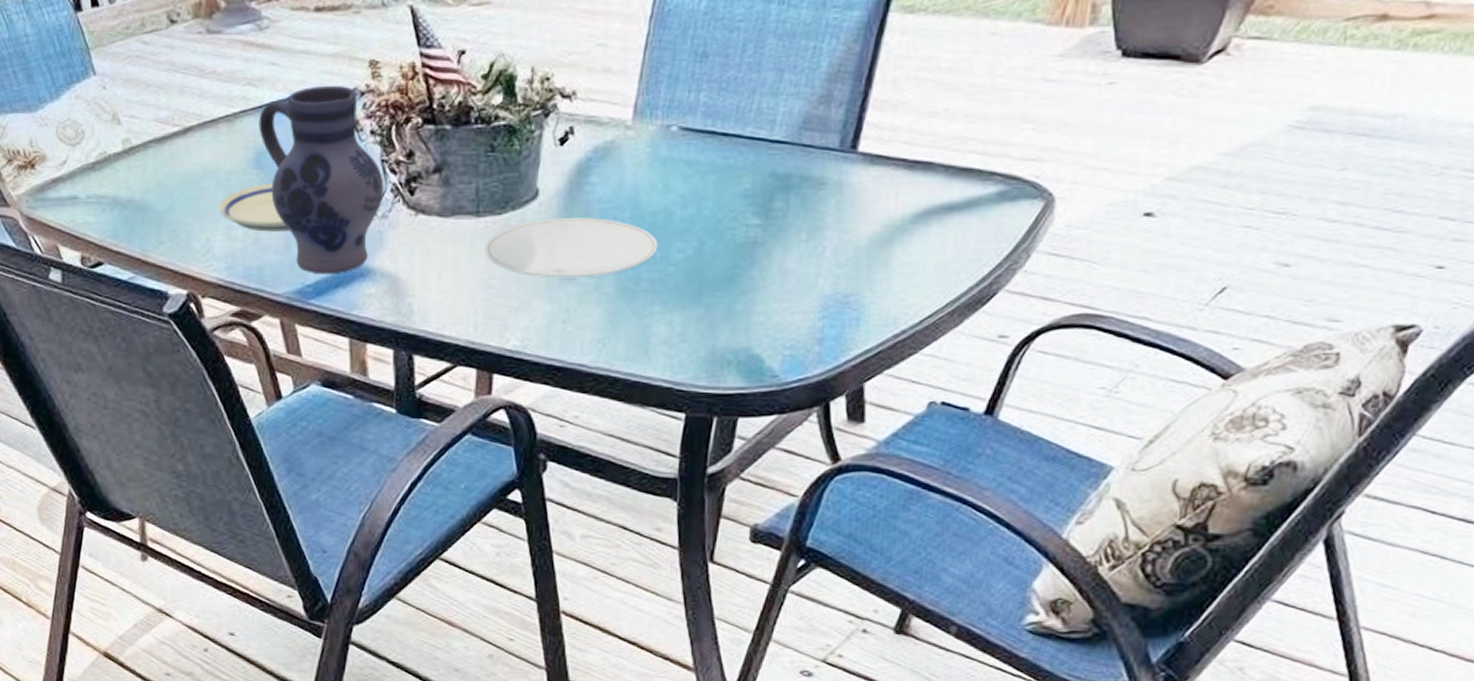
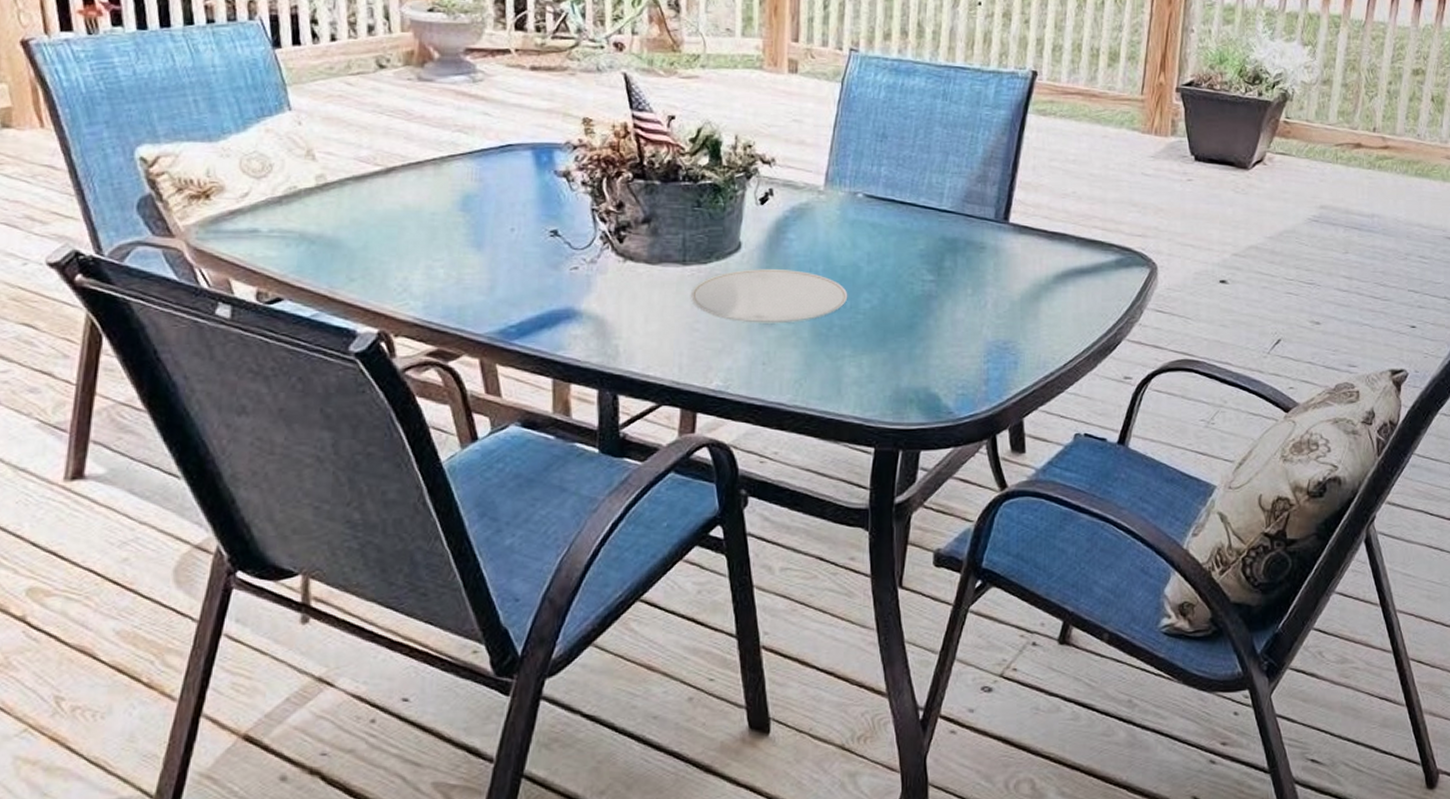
plate: present [219,182,289,232] -> none [419,225,494,273]
pitcher: present [259,85,385,275] -> none [467,137,594,316]

